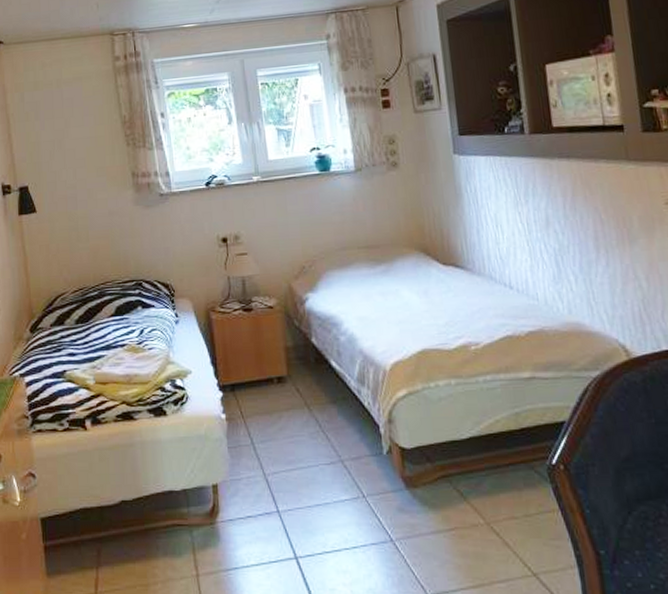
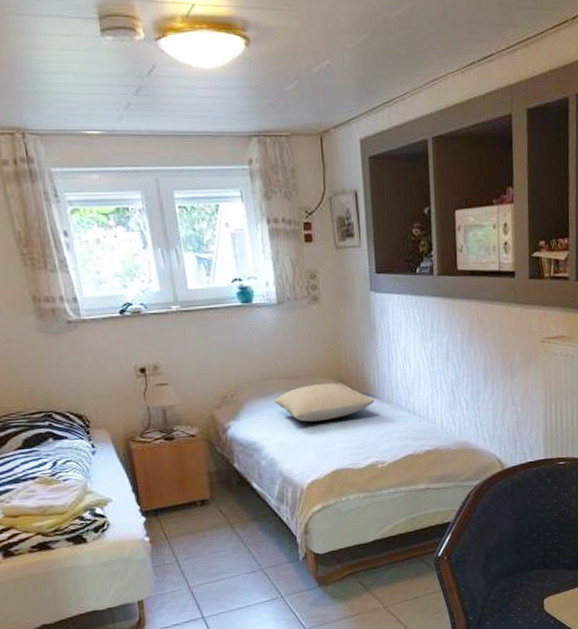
pillow: none [352,251,464,295] -> present [274,382,375,422]

